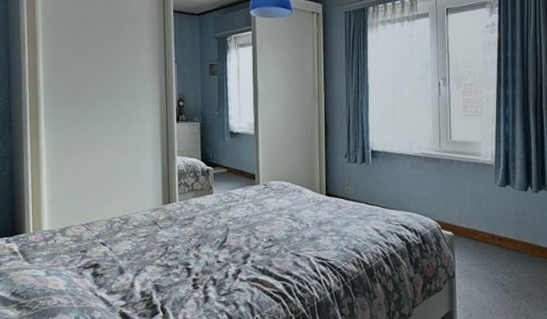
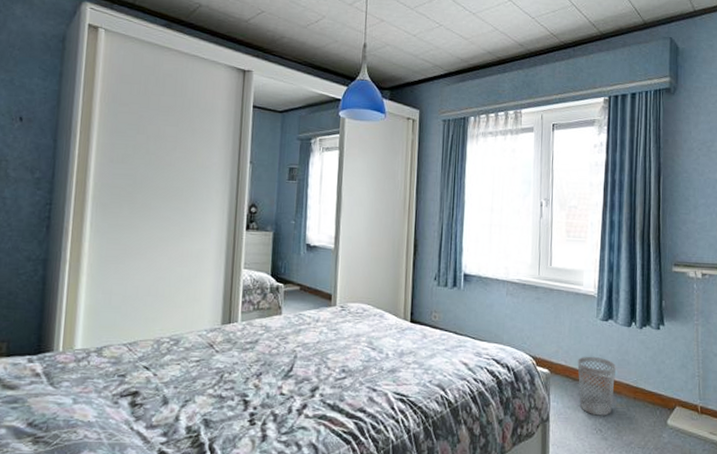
wastebasket: none [479,219,515,271] -> present [577,356,617,416]

